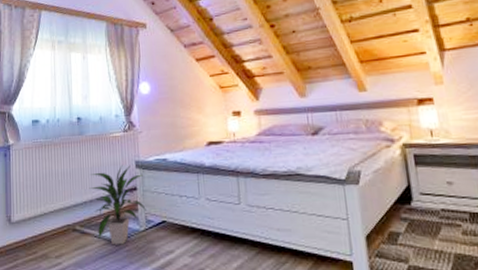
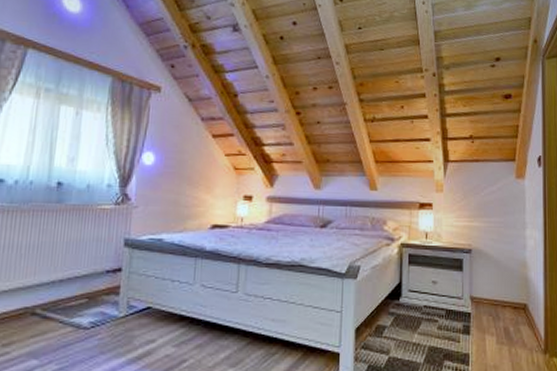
indoor plant: present [89,164,146,245] -> none [60,241,131,333]

